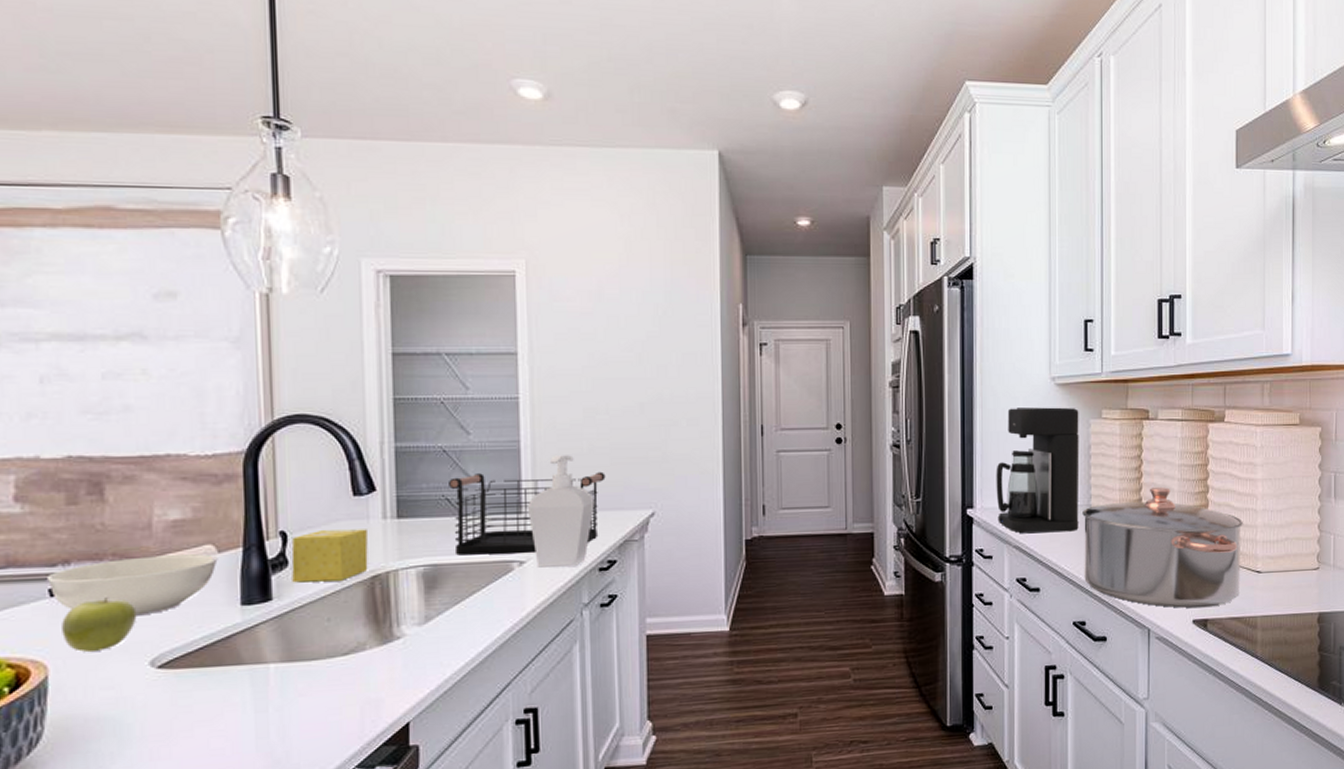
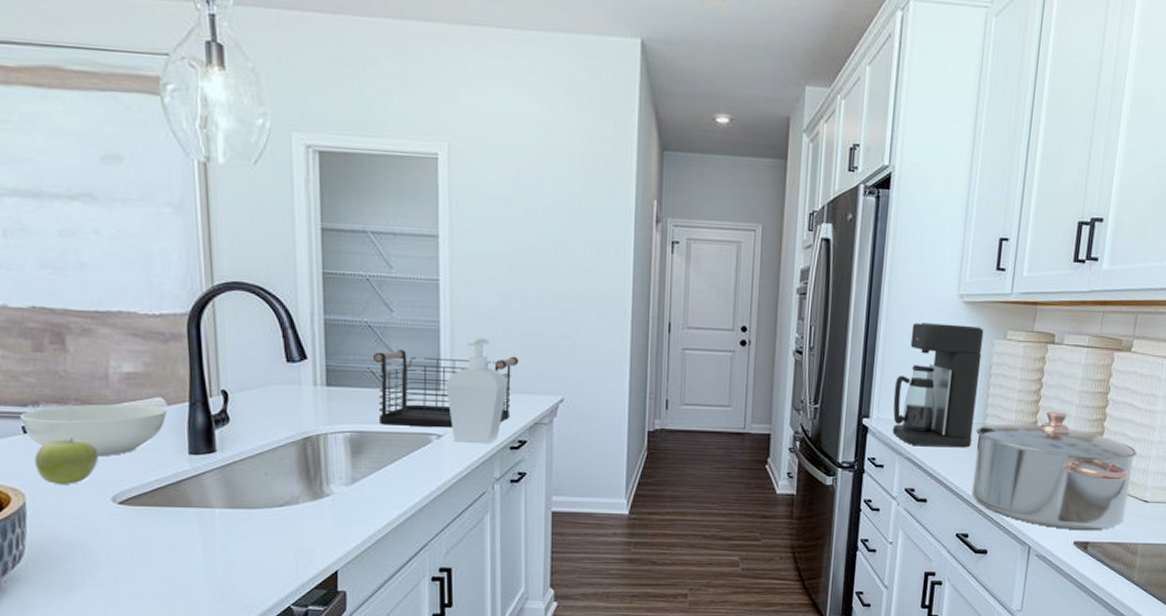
sponge: present [291,529,368,583] -> none [232,392,301,439]

